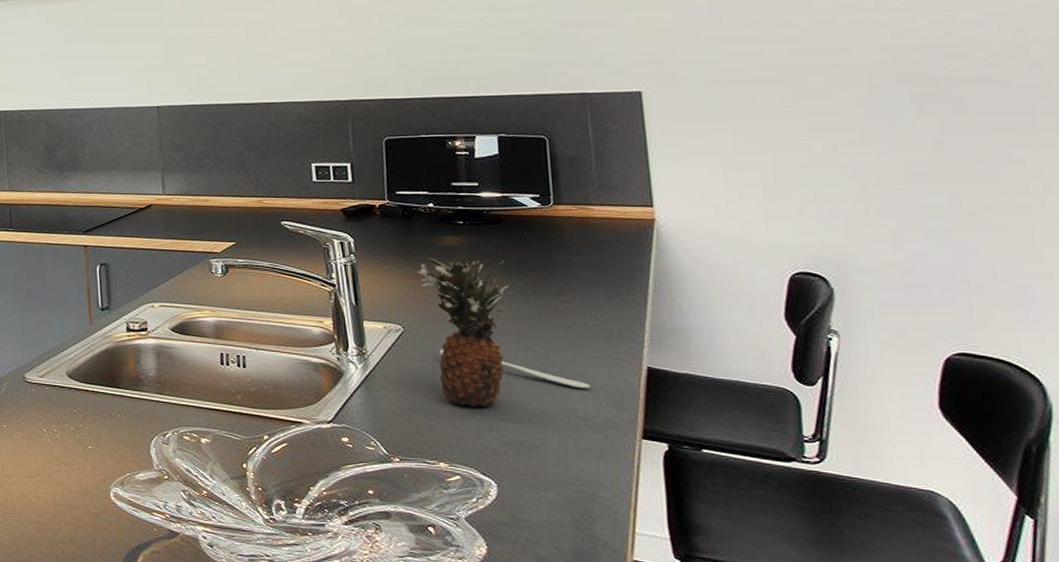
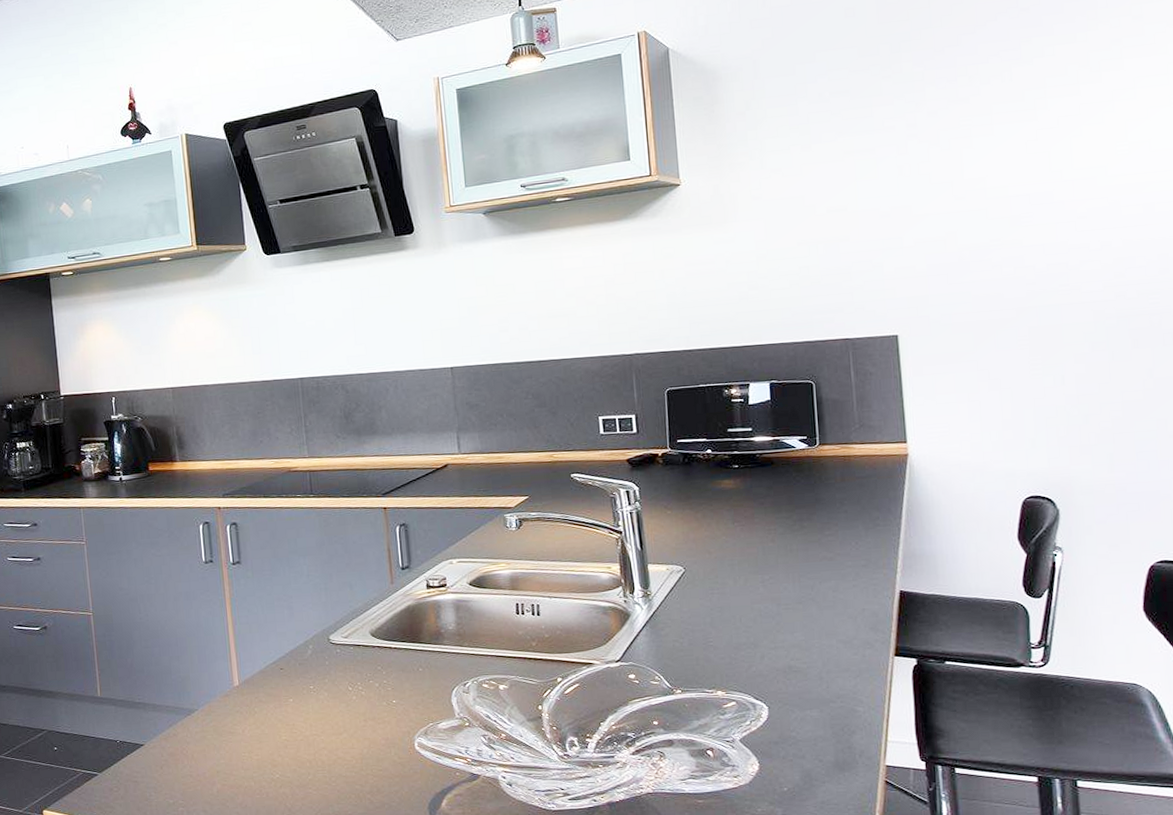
fruit: present [415,257,509,407] -> none [694,500,779,638]
spoon: present [439,349,591,389] -> none [716,586,851,614]

